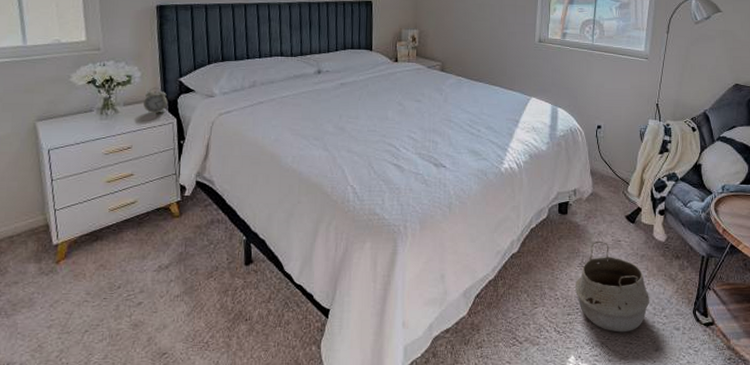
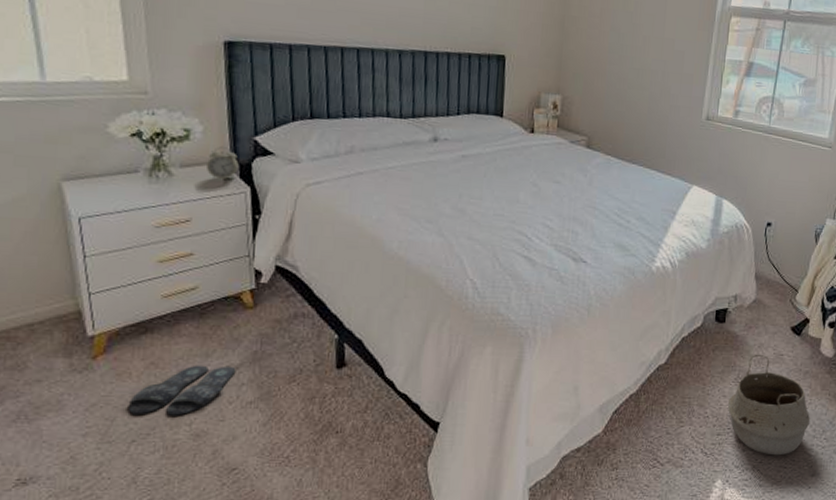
slippers: none [83,265,166,309] -> present [128,365,236,416]

